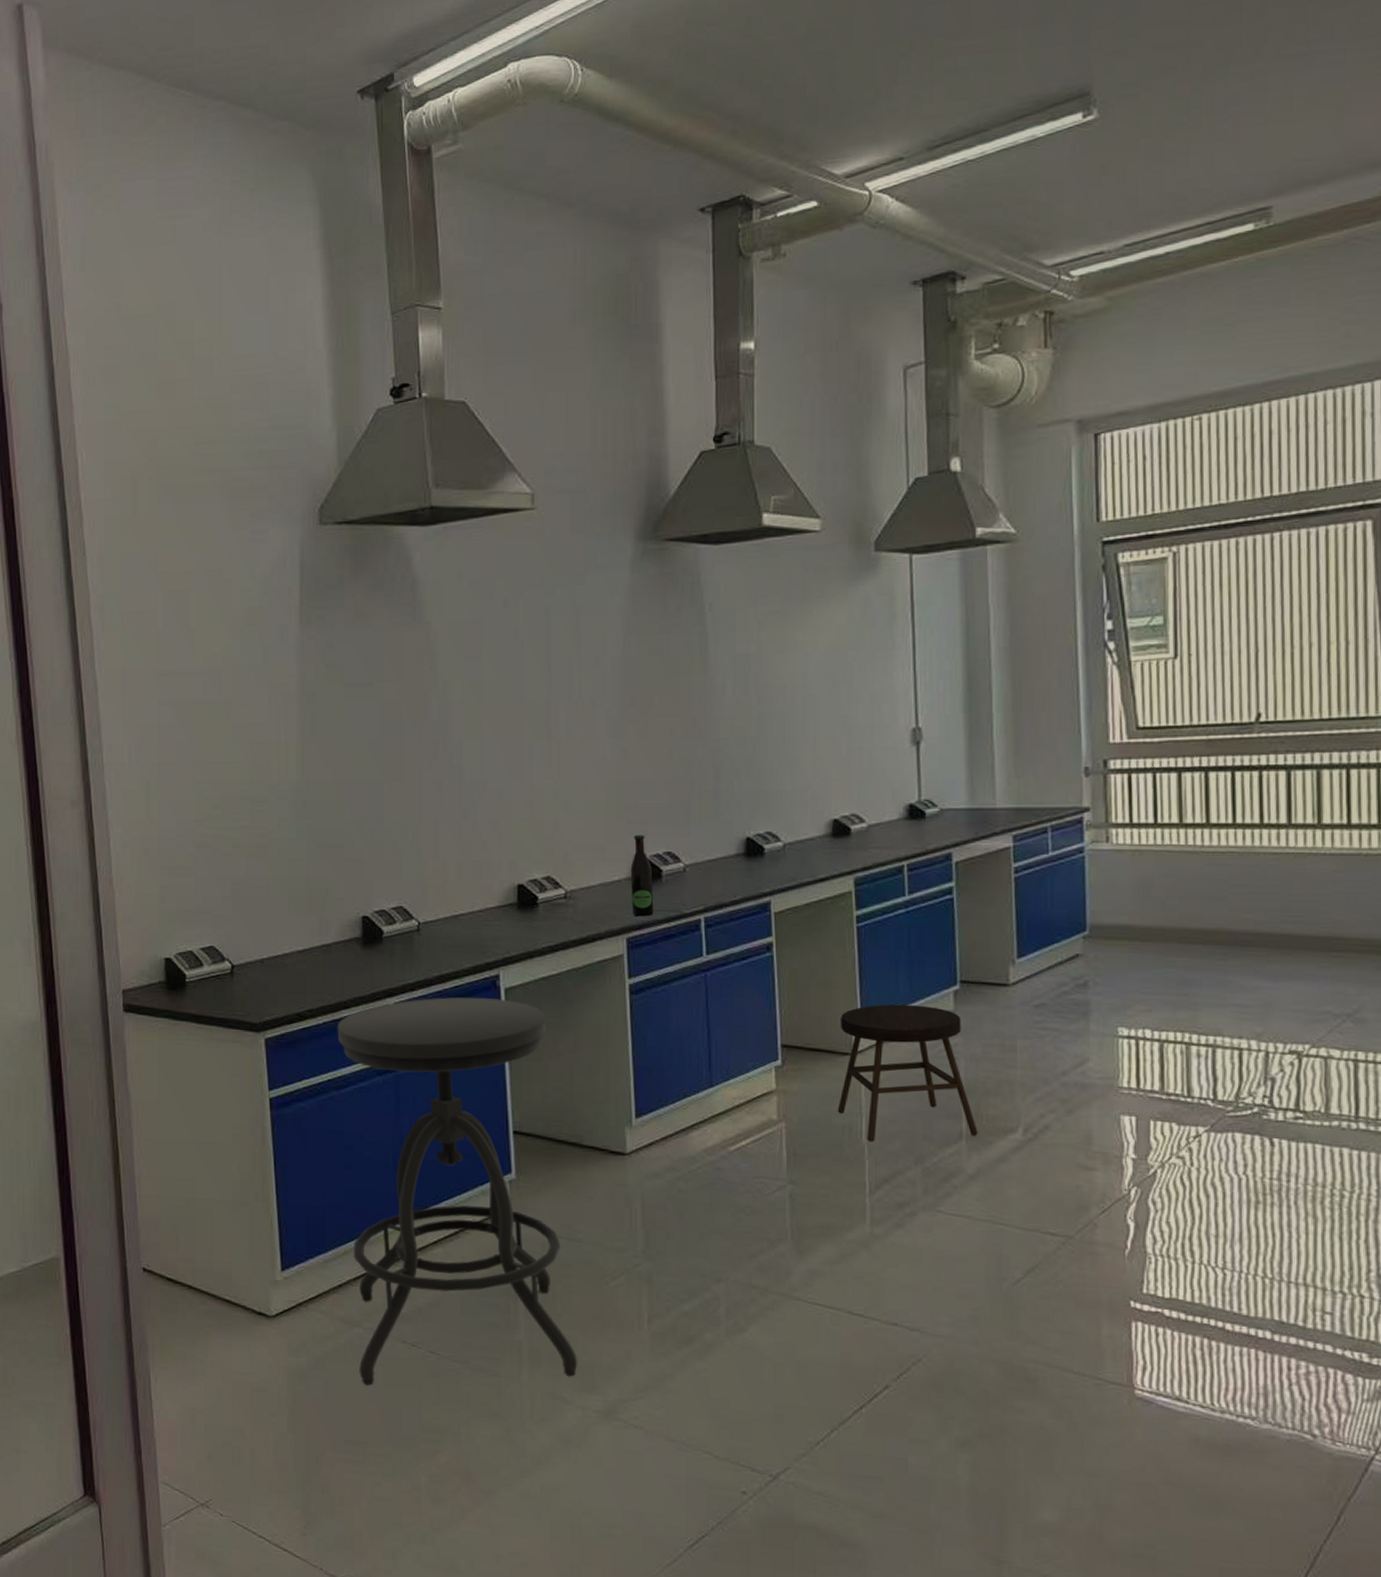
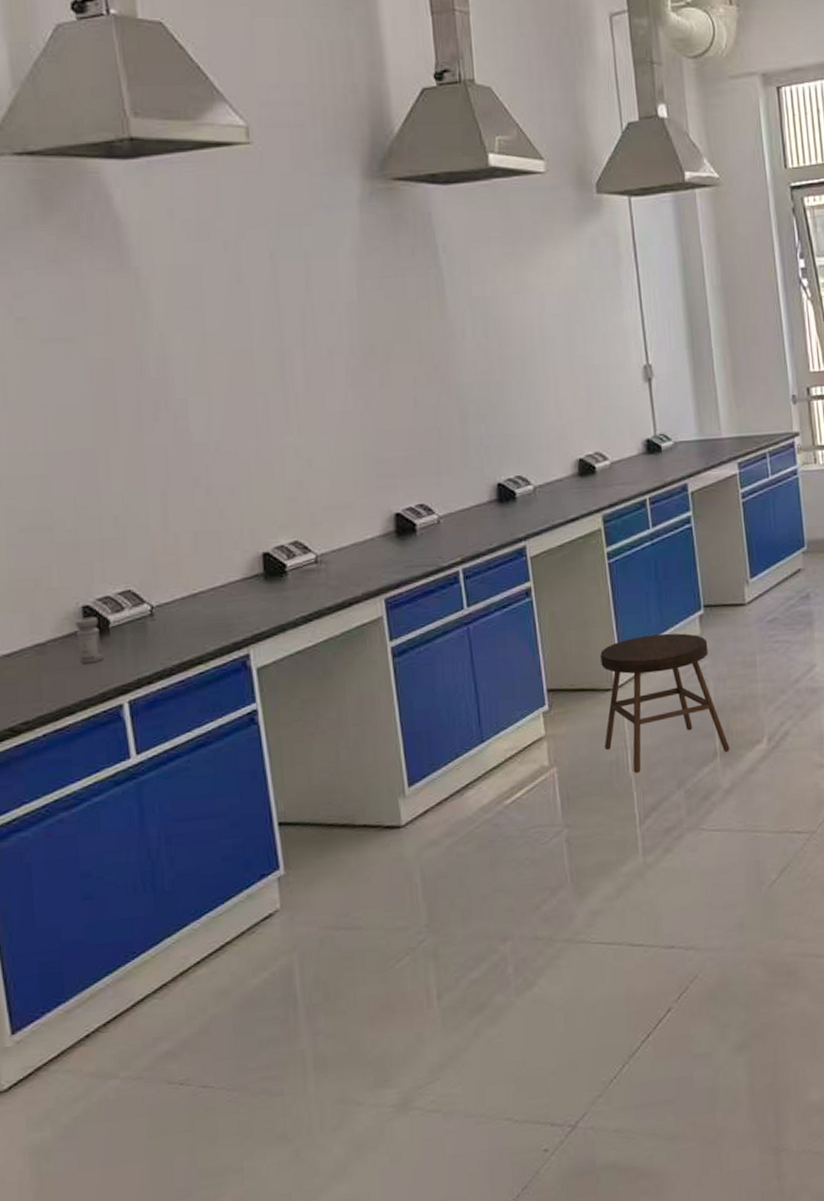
stool: present [337,997,578,1385] -> none [61,680,368,1143]
medicine bottle: none [355,926,376,967] -> present [75,616,103,664]
bottle: present [630,835,654,917] -> none [383,488,411,575]

